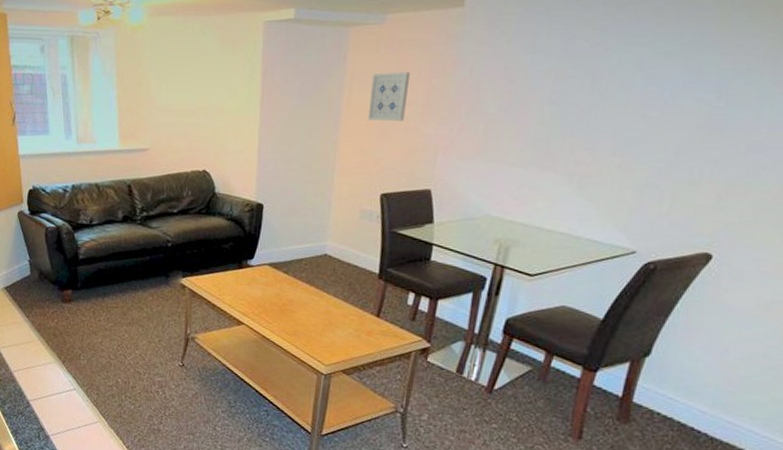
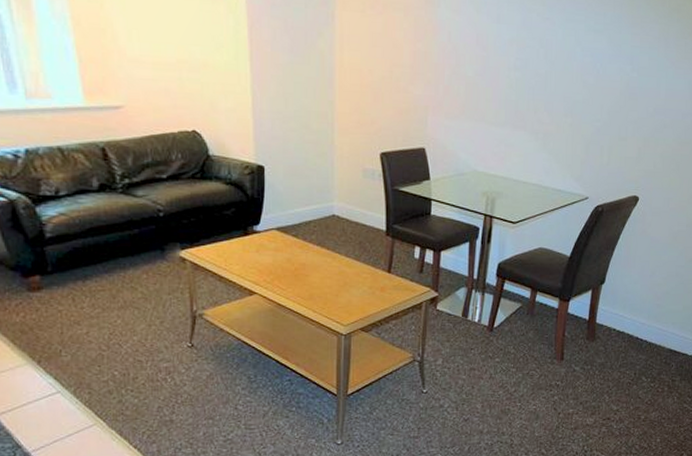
wall art: present [368,71,411,121] -> none [361,33,397,82]

